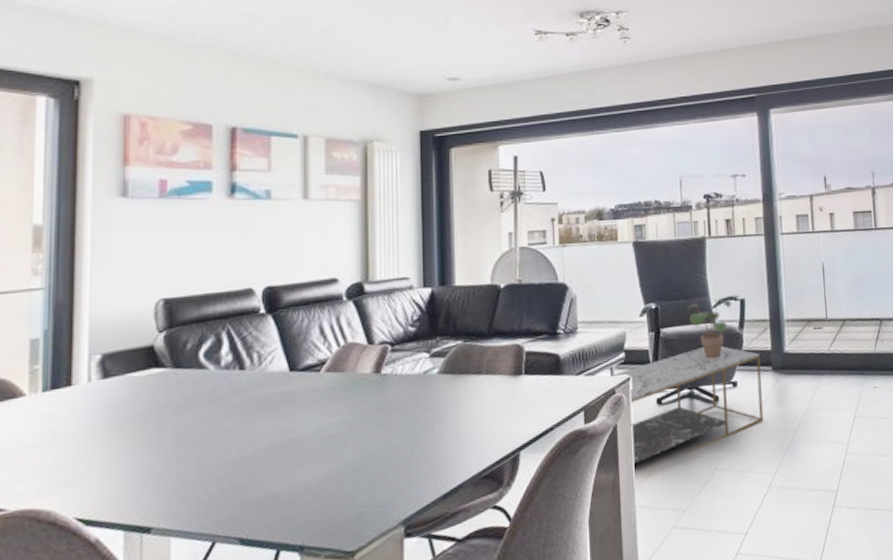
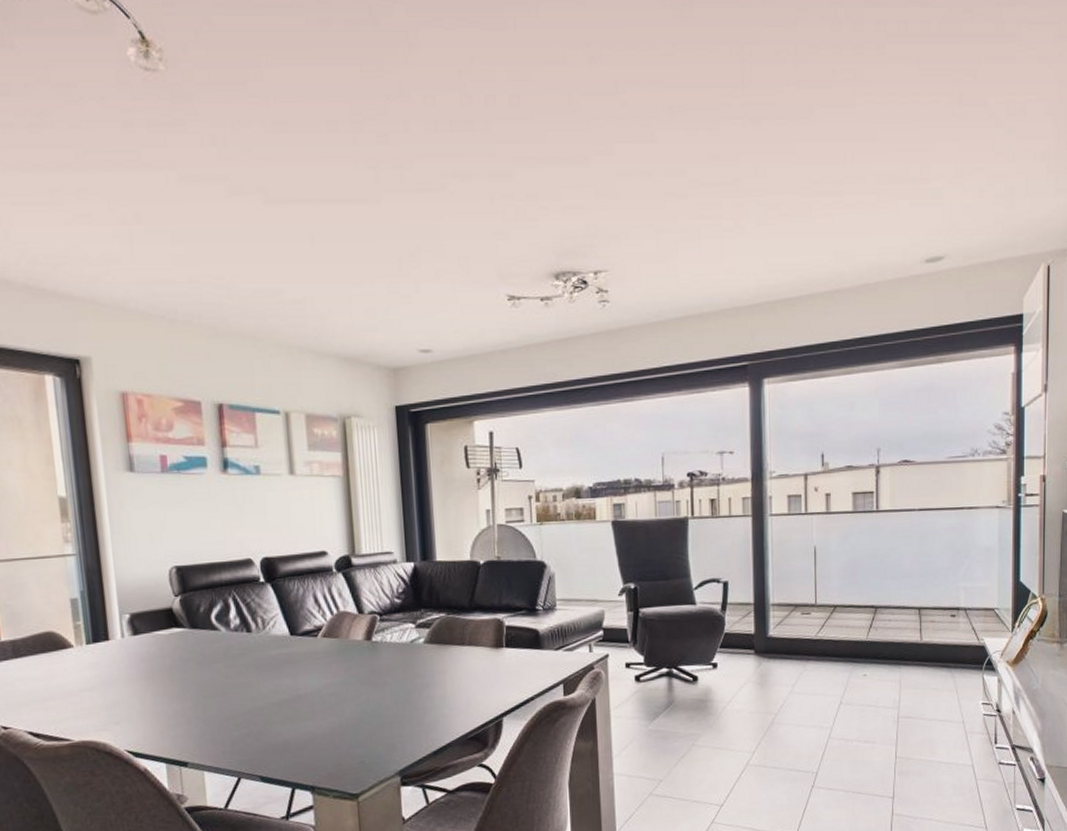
coffee table: present [612,346,764,466] -> none [591,628,744,737]
potted plant: present [685,298,732,359] -> none [665,580,714,640]

